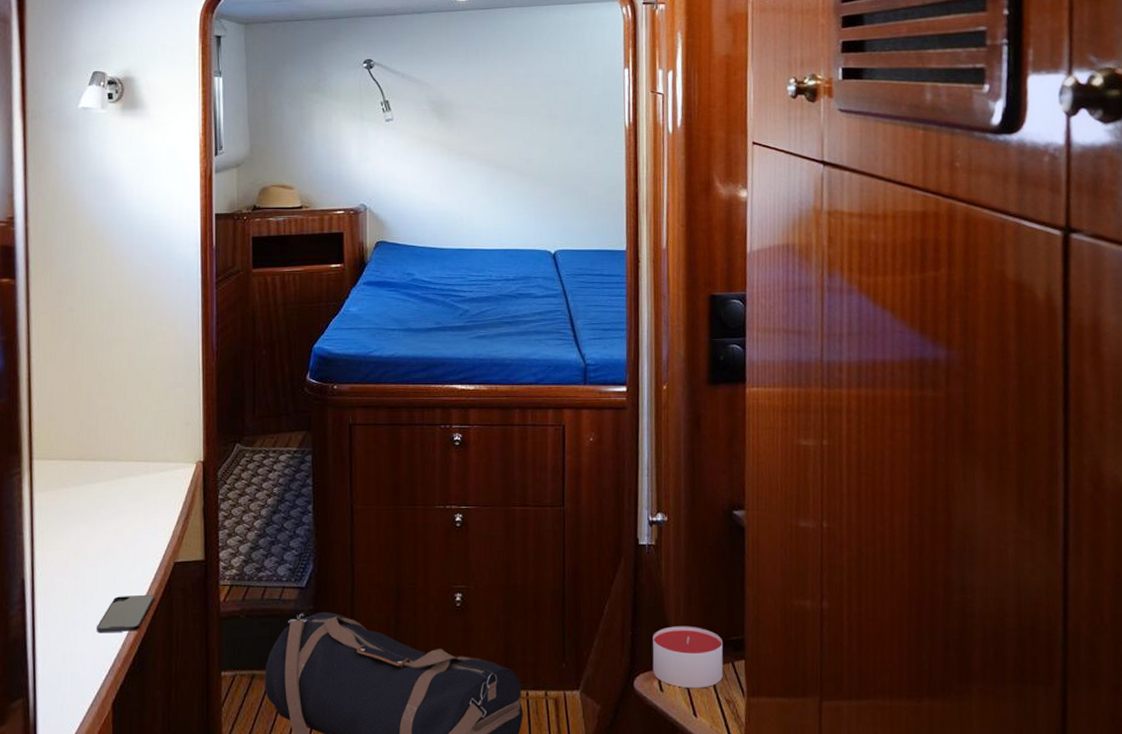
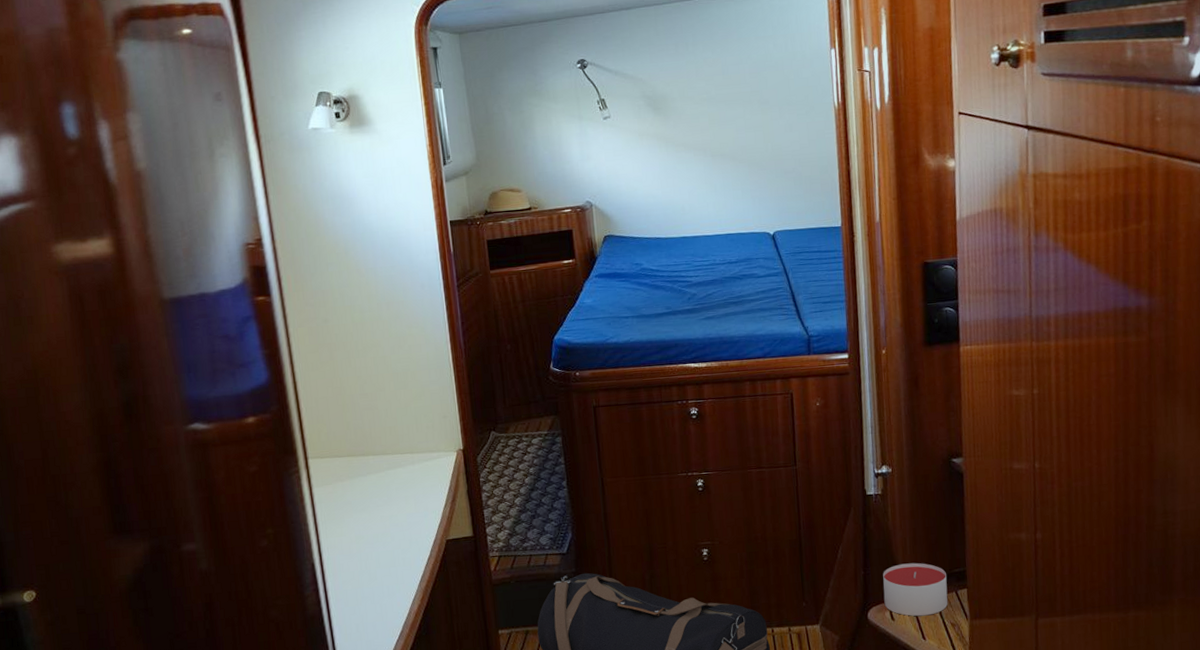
phone: present [96,594,154,634] -> none [383,568,432,605]

